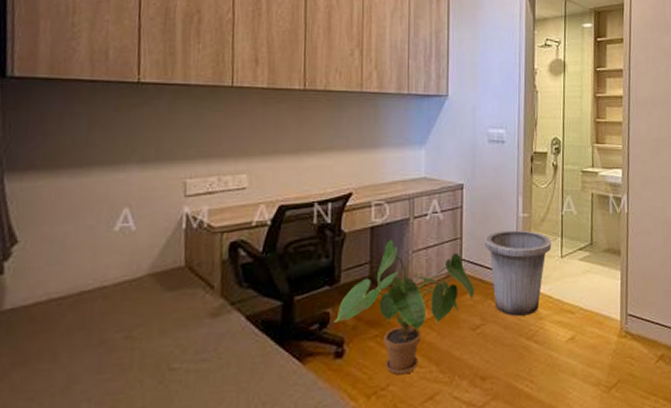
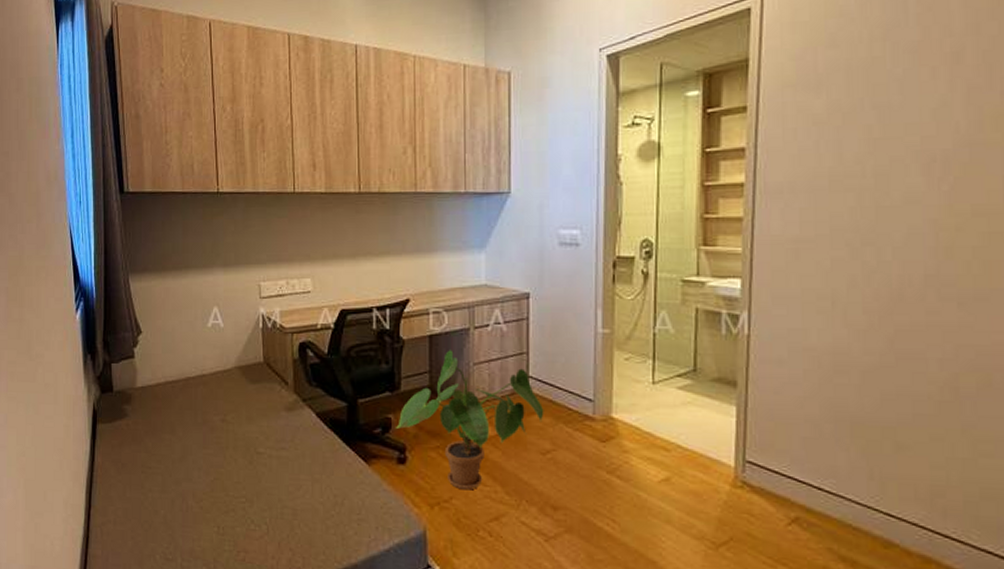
trash can: present [484,230,552,316] -> none [555,347,640,446]

